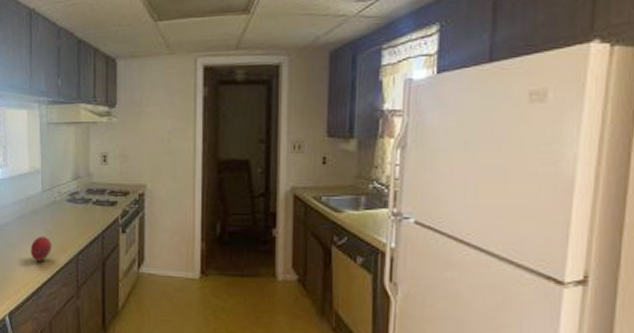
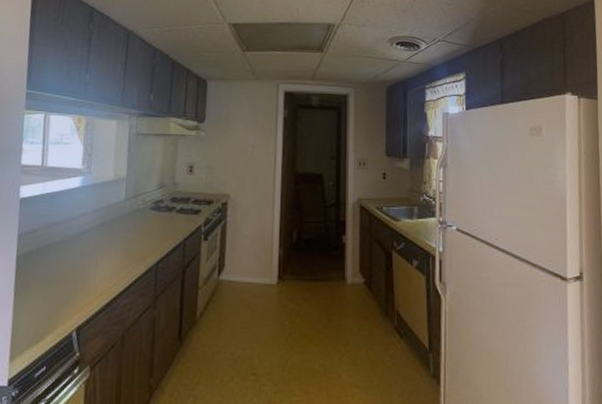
fruit: present [30,236,52,261] -> none [107,244,131,270]

